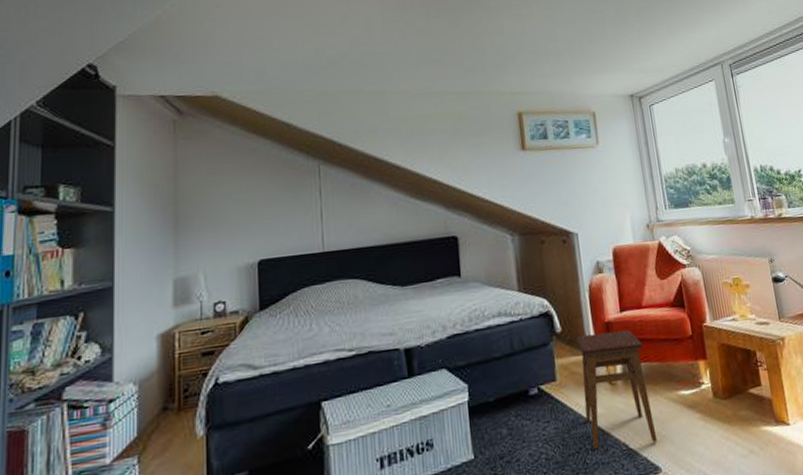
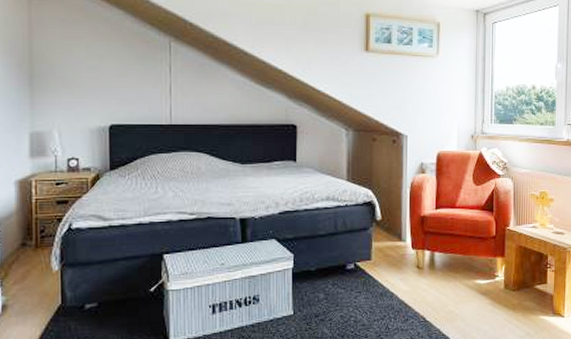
stool: present [576,330,658,450] -> none [392,224,451,319]

